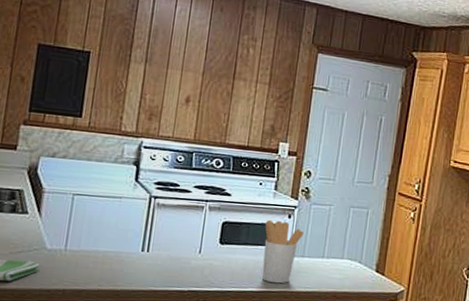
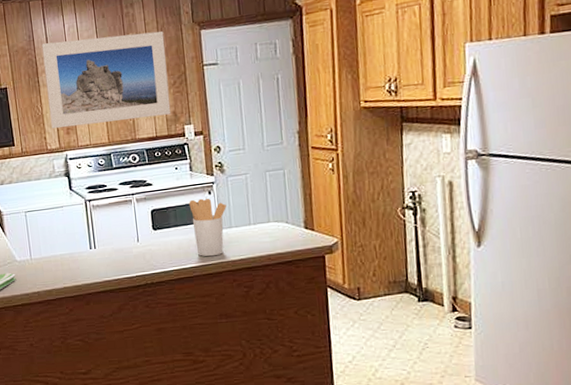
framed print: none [132,18,281,127] -> present [41,30,171,129]

